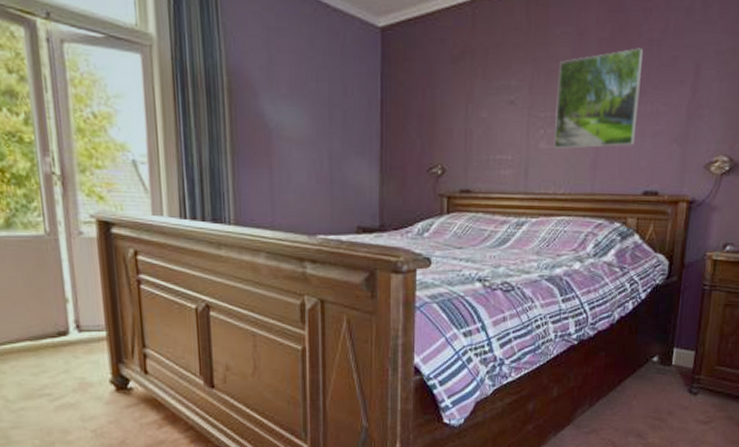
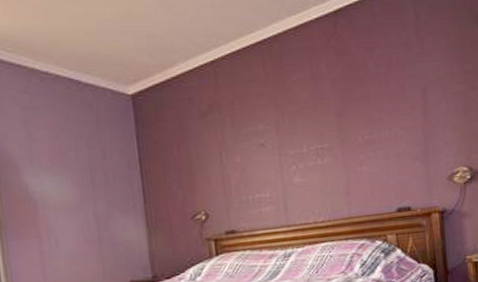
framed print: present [554,48,644,150] -> none [300,83,380,182]

